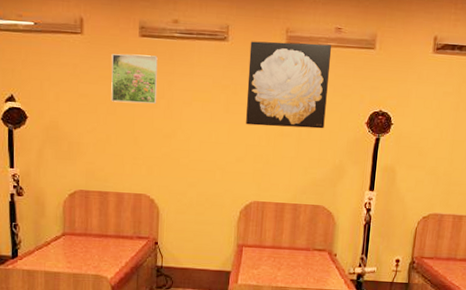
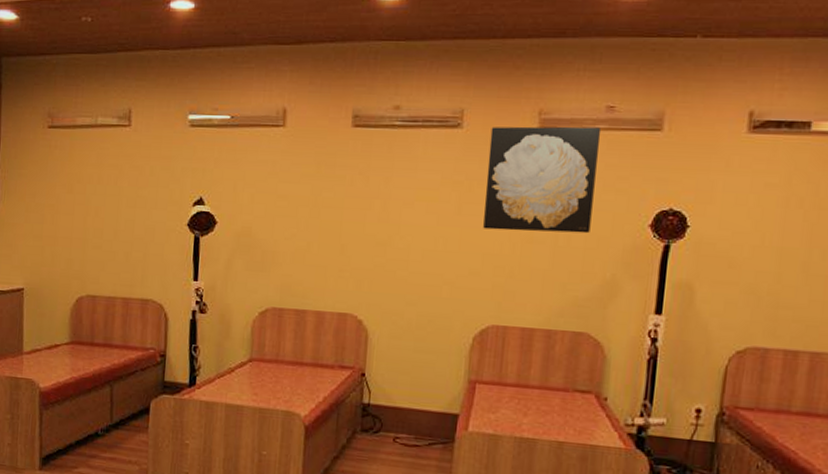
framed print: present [111,54,158,104] -> none [314,147,374,205]

